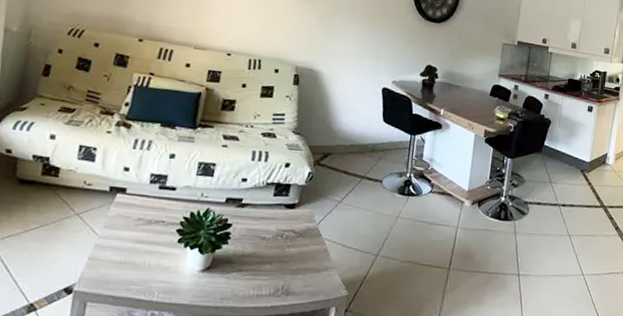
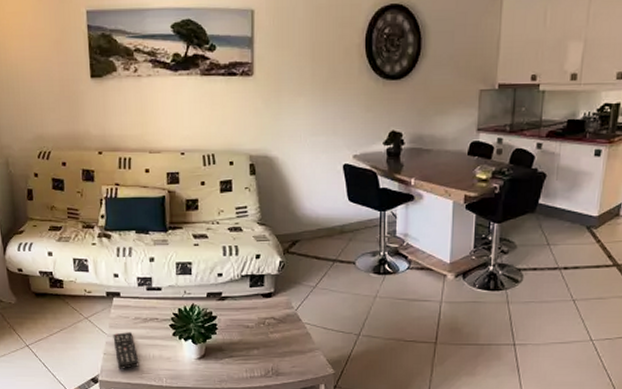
remote control: none [102,234,131,279] -> present [113,332,139,369]

